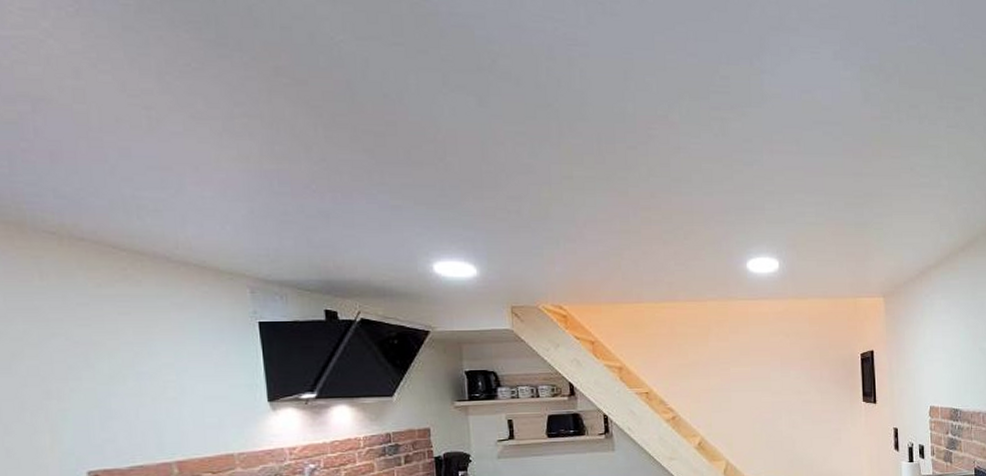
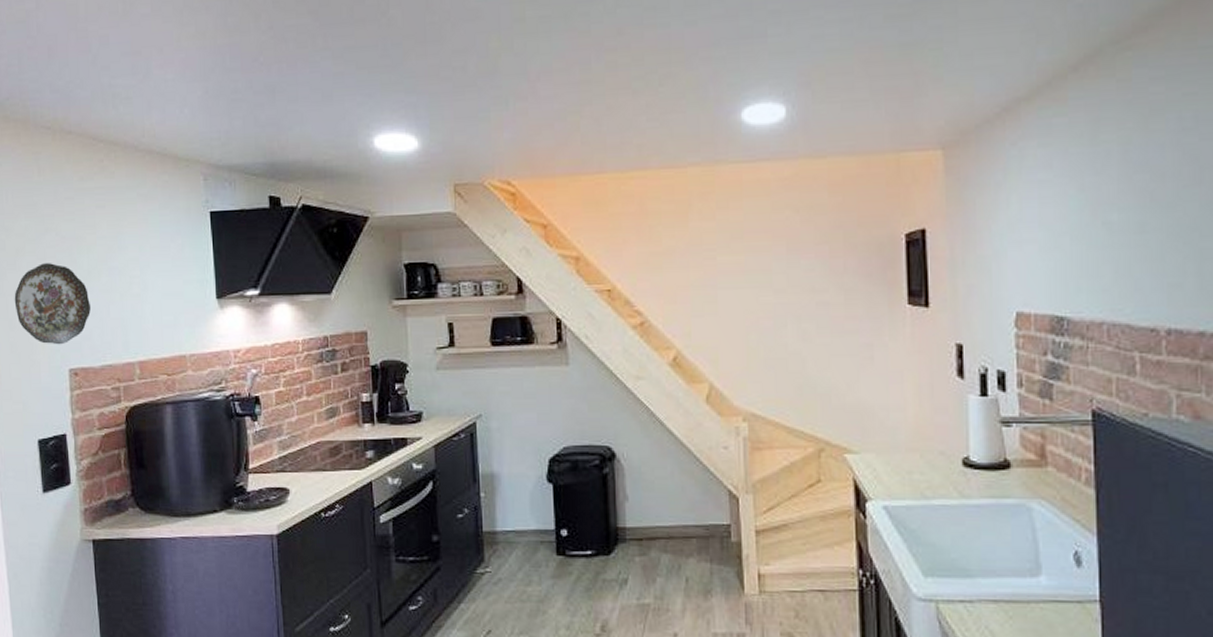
decorative plate: none [9,367,114,449] -> present [14,263,91,345]

